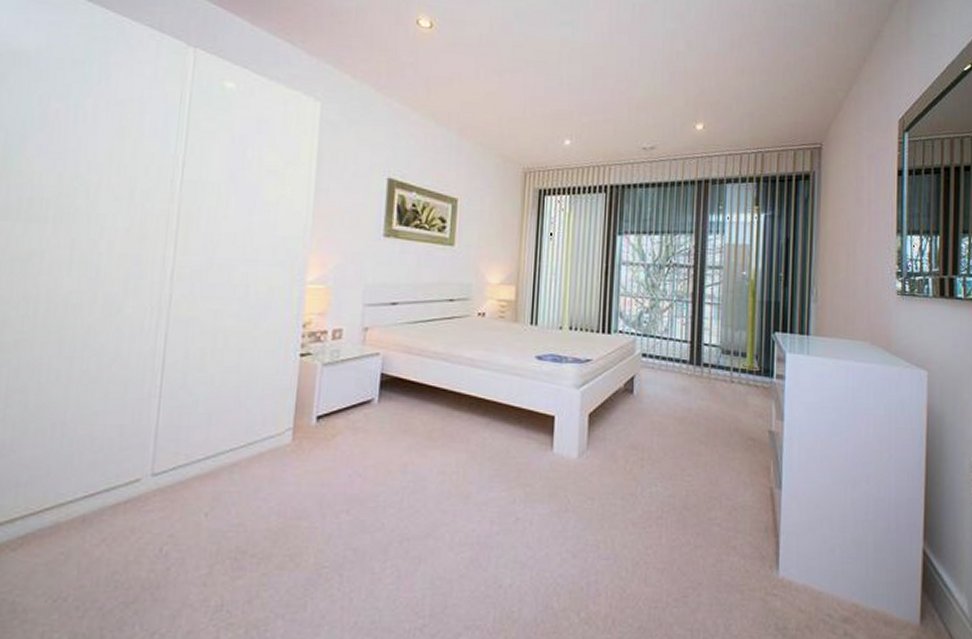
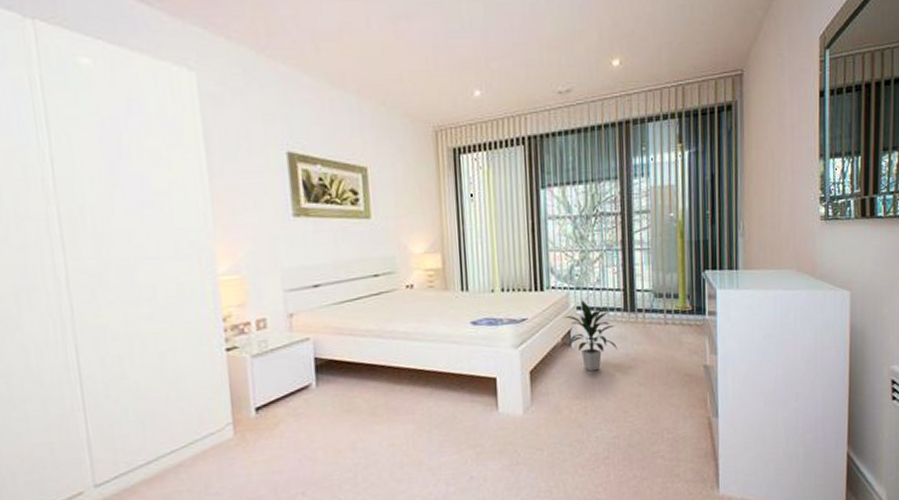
indoor plant: none [628,348,680,422] -> present [564,300,617,372]

